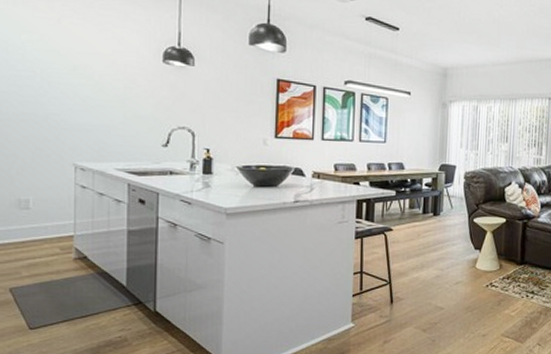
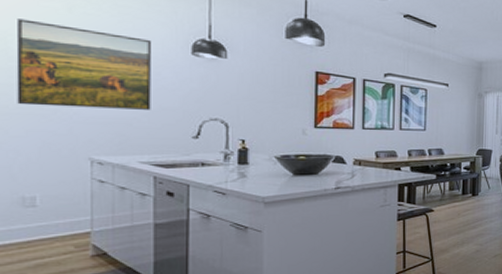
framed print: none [15,29,129,118] -> present [16,19,152,110]

